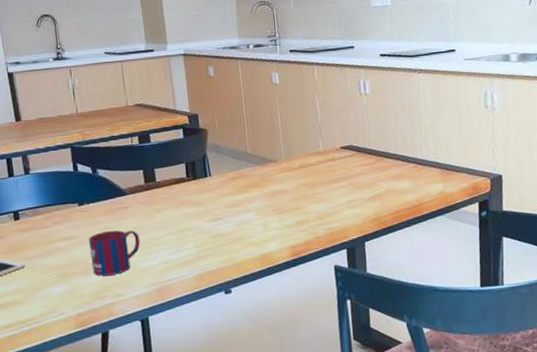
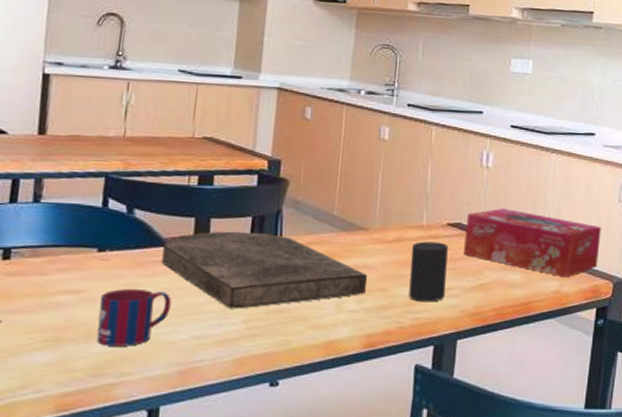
cutting board: none [124,175,284,238] -> present [162,231,368,309]
cup: none [315,163,349,215] -> present [409,241,448,302]
tissue box: none [355,127,475,180] -> present [464,208,601,278]

